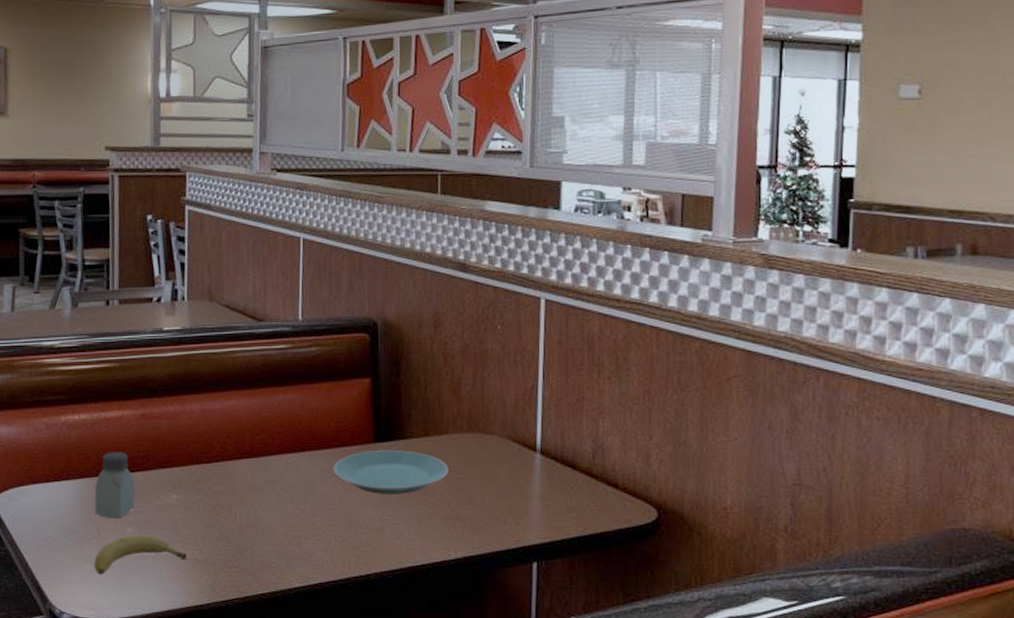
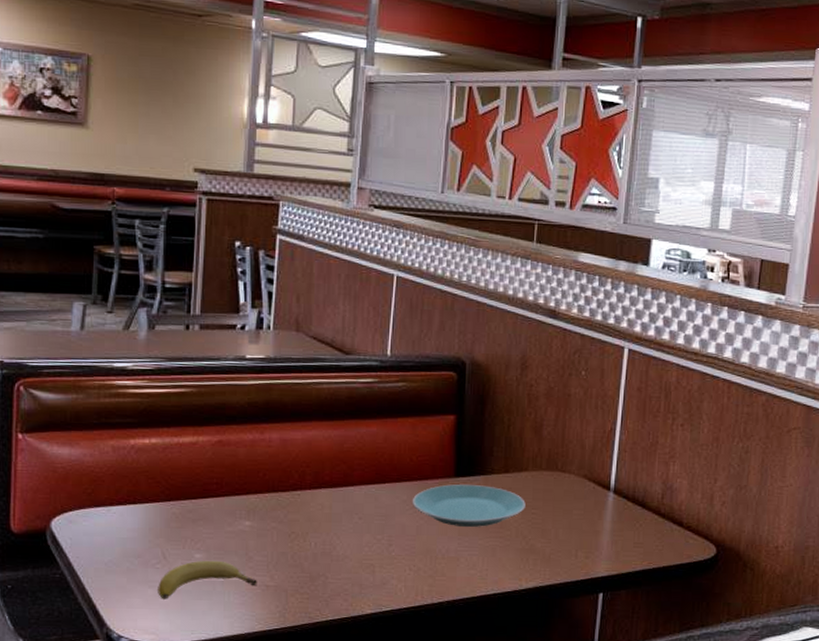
saltshaker: present [94,452,135,519] -> none [162,477,207,544]

